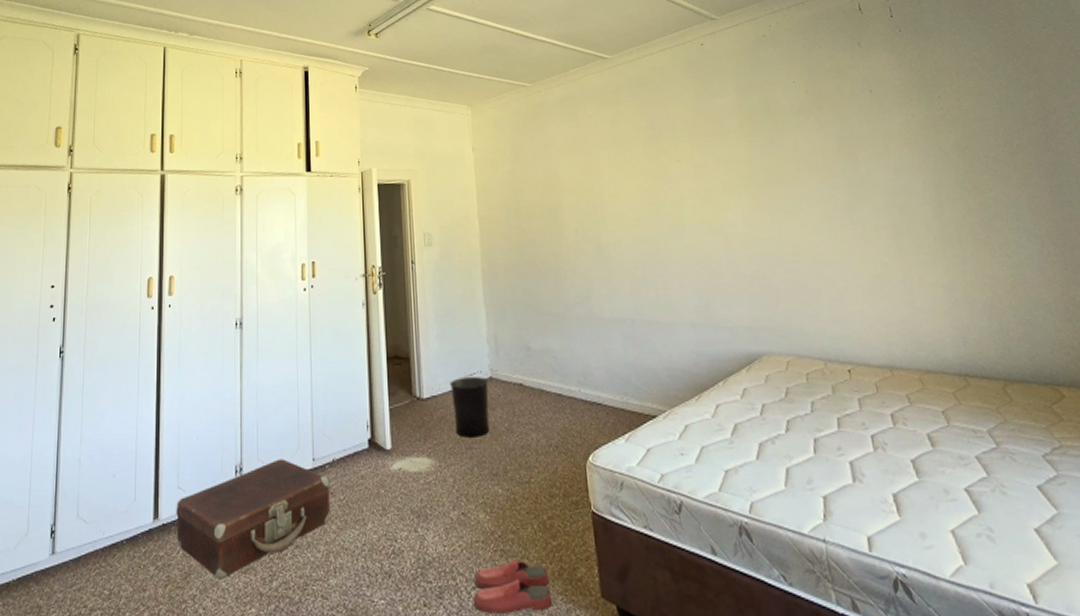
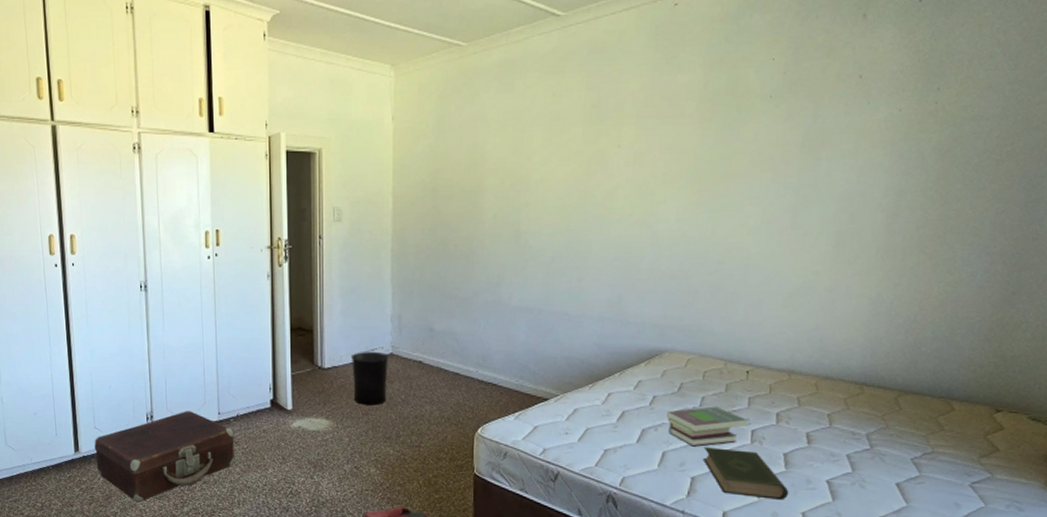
books: none [780,411,865,460] -> present [667,406,748,447]
book: none [827,459,931,517] -> present [703,447,789,500]

